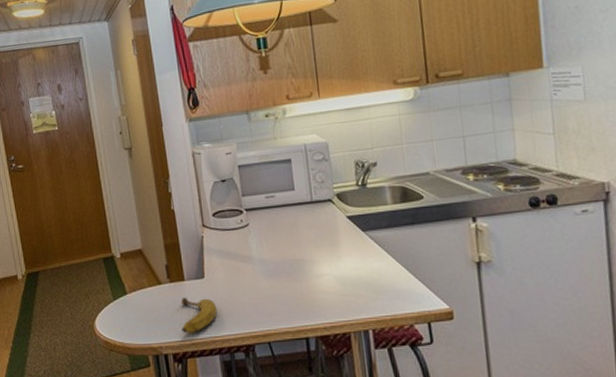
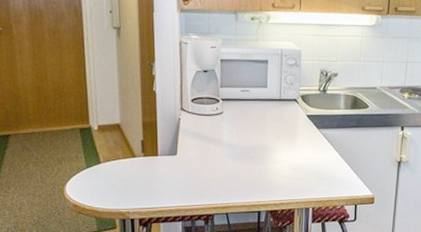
fruit: present [181,298,218,334] -> none [150,171,185,202]

